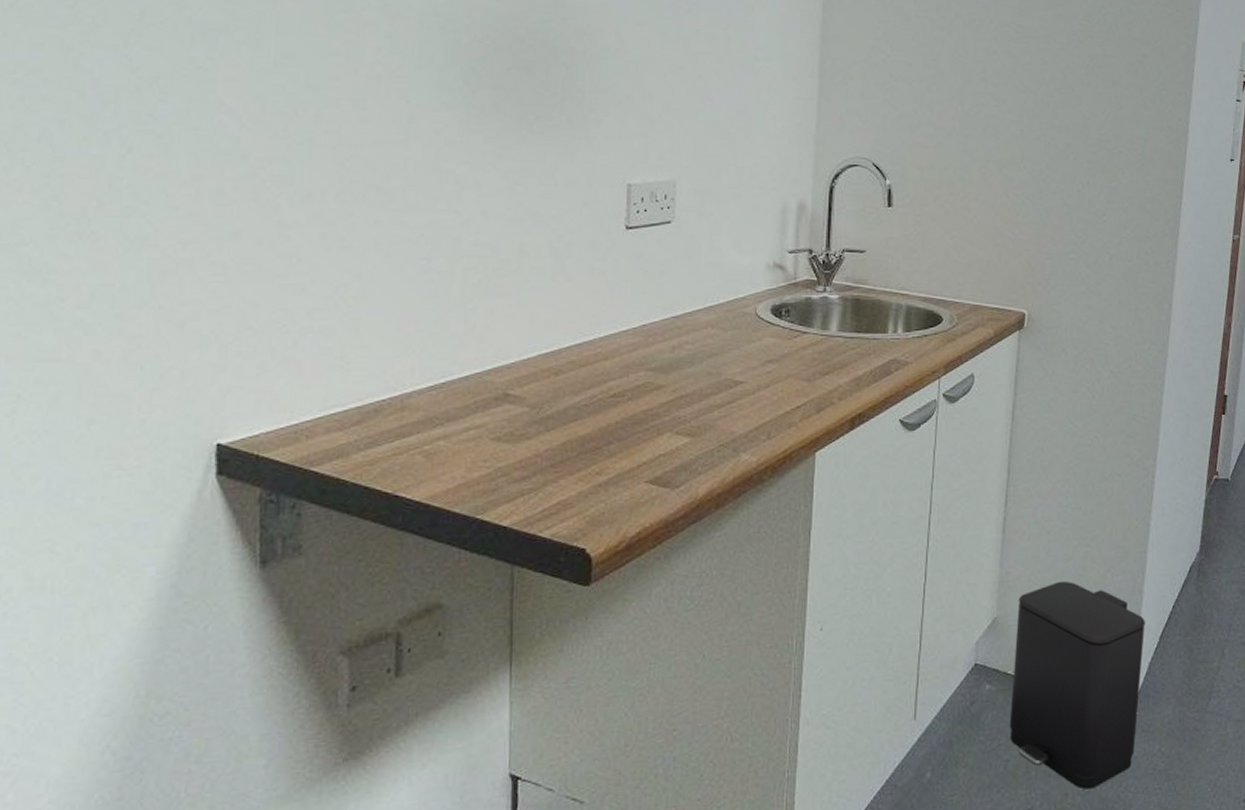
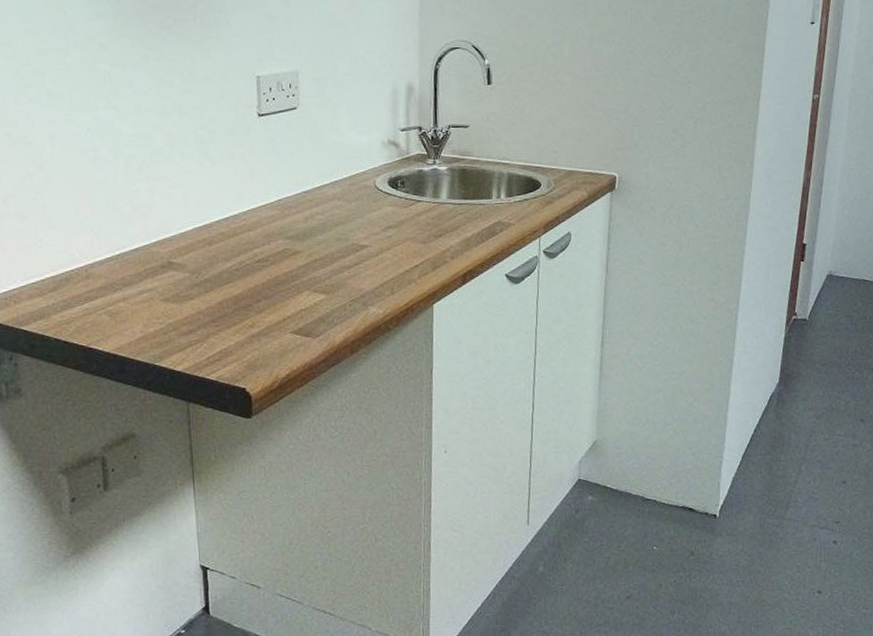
pedal bin: present [1009,580,1145,790] -> none [609,409,729,581]

